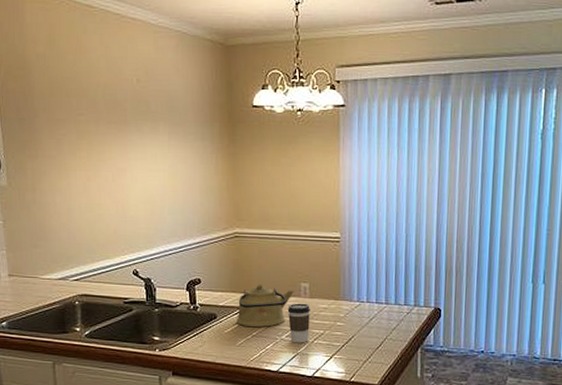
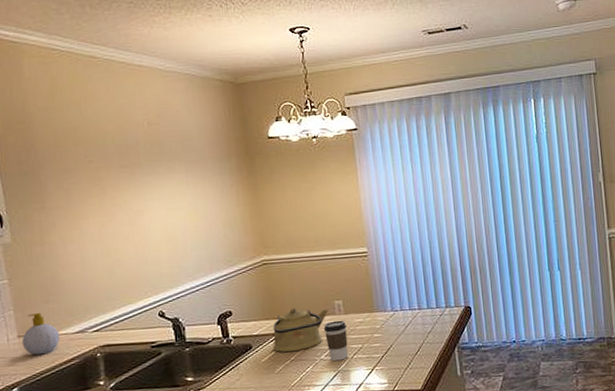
soap bottle: none [11,255,45,295] -> present [21,312,60,356]

